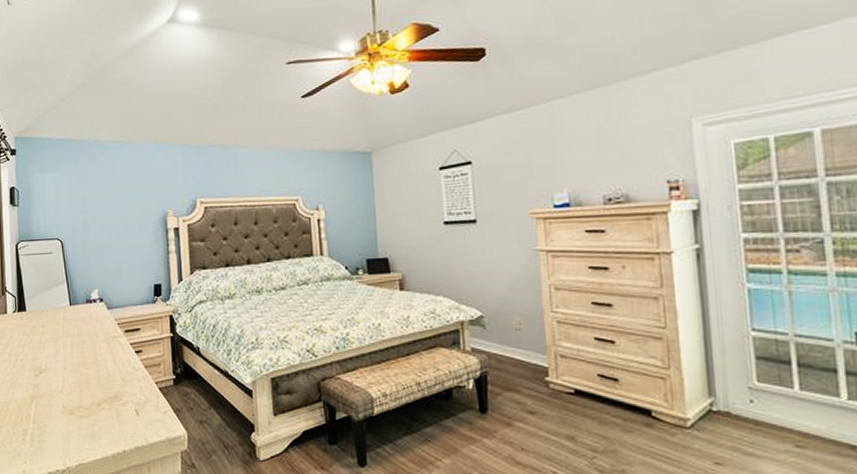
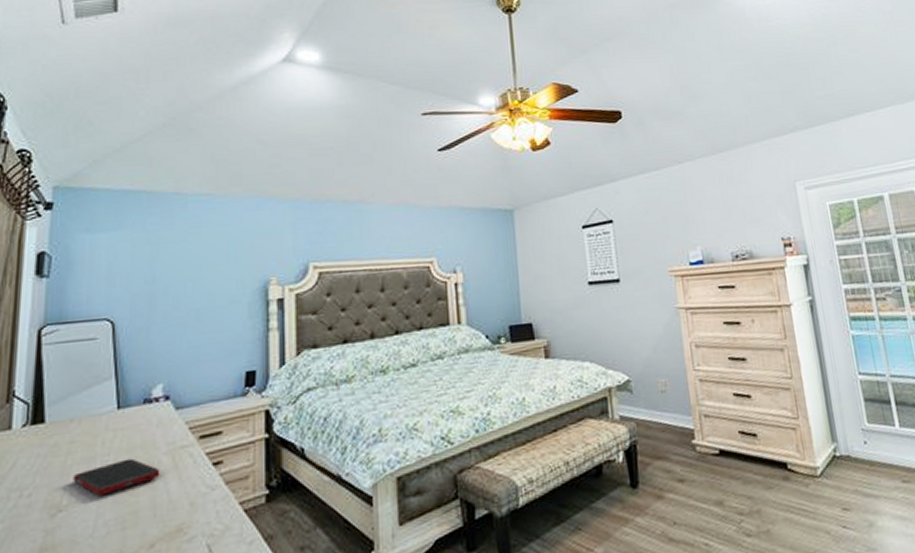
cell phone: none [47,342,101,366] -> present [73,458,160,496]

